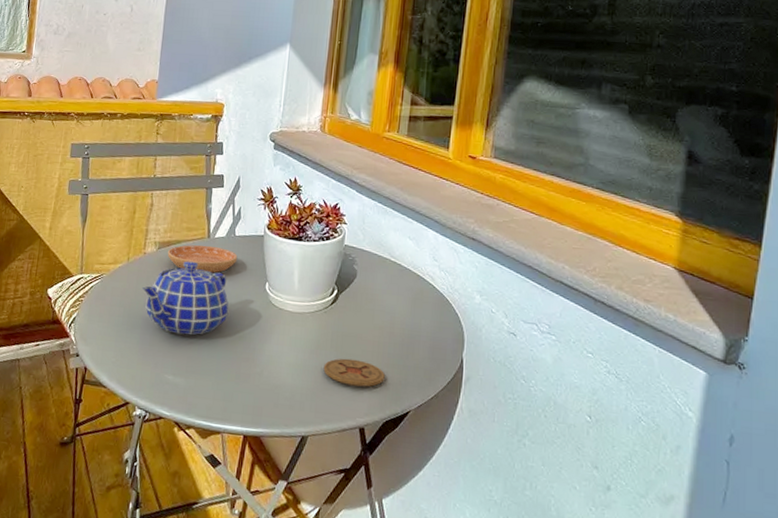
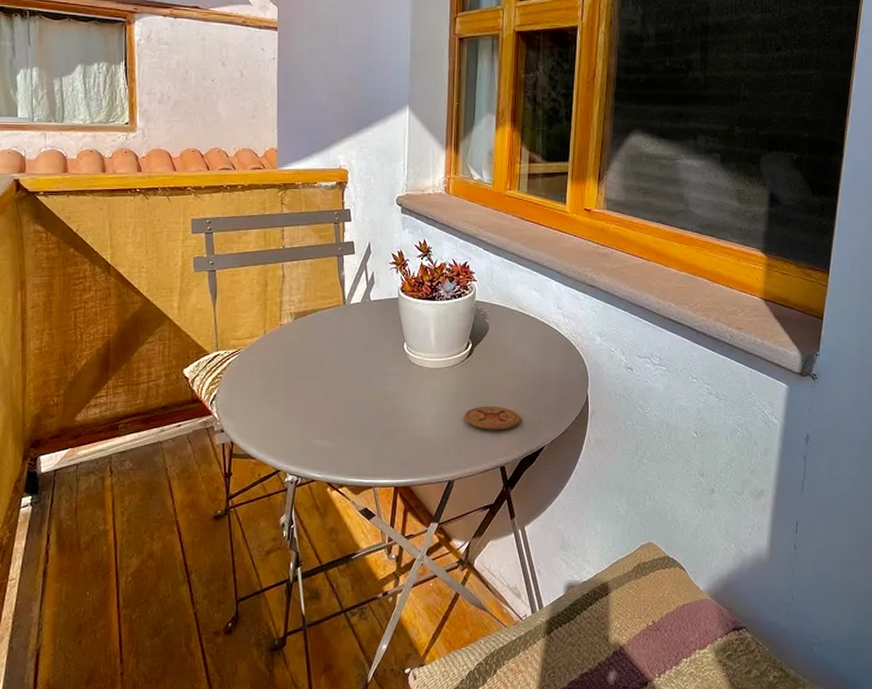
teapot: present [143,261,229,335] -> none [282,329,370,400]
saucer: present [167,245,238,273] -> none [304,312,375,339]

